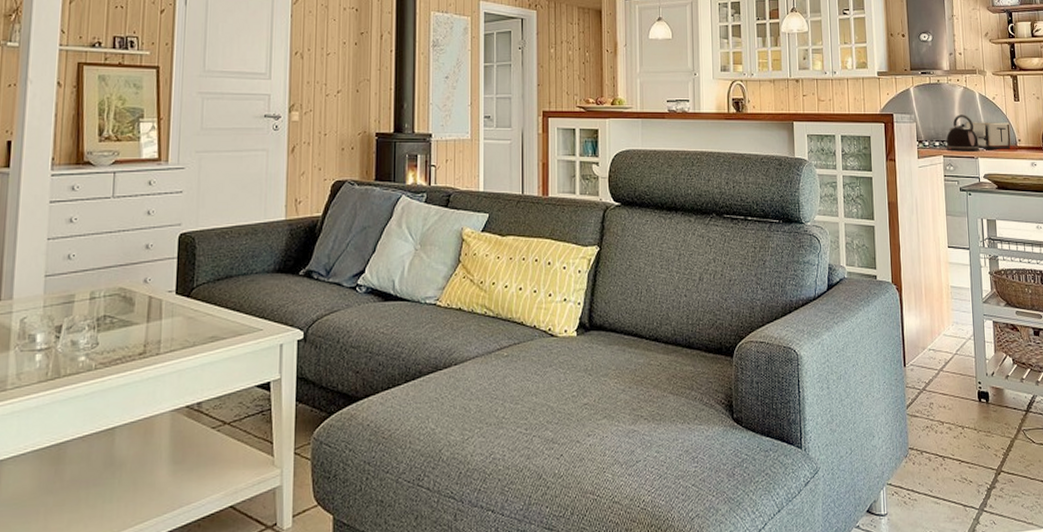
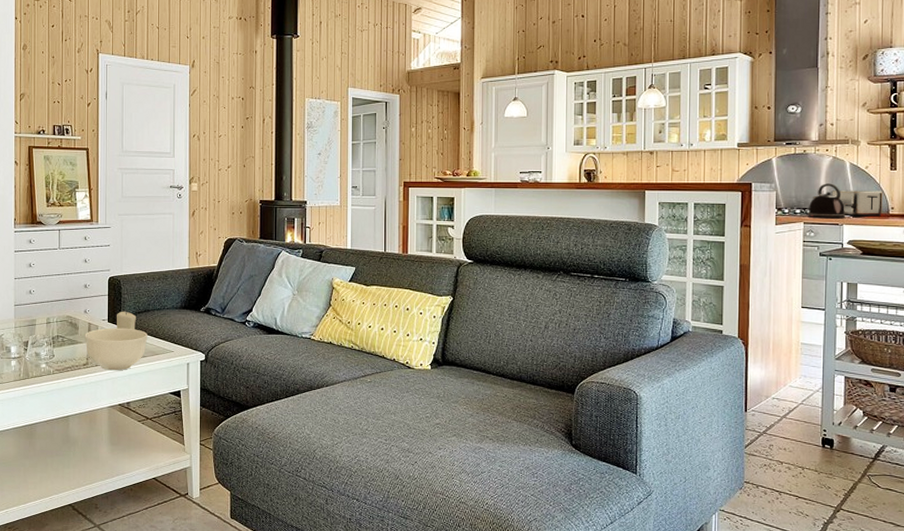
bowl: none [142,301,229,361] -> present [85,327,148,371]
candle: none [187,278,215,304] -> present [117,311,137,330]

